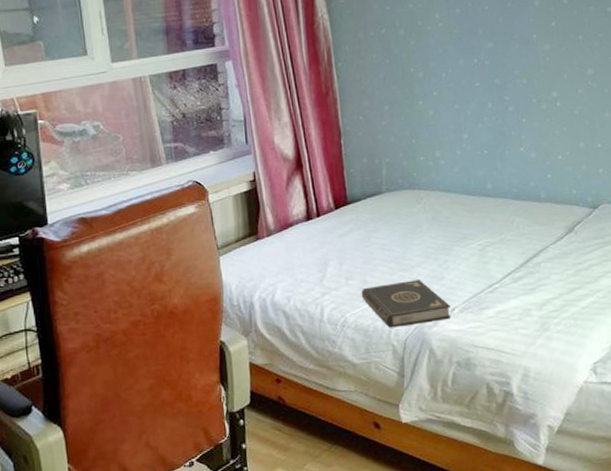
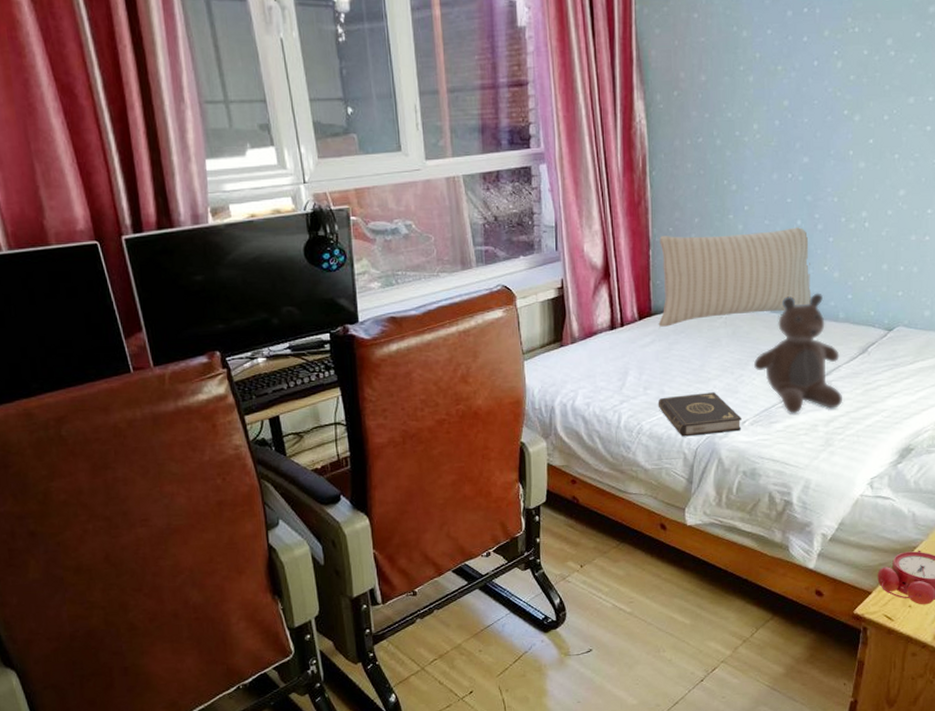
pillow: none [350,109,511,216] -> present [658,226,812,327]
stuffed animal: none [457,173,554,298] -> present [753,293,842,413]

